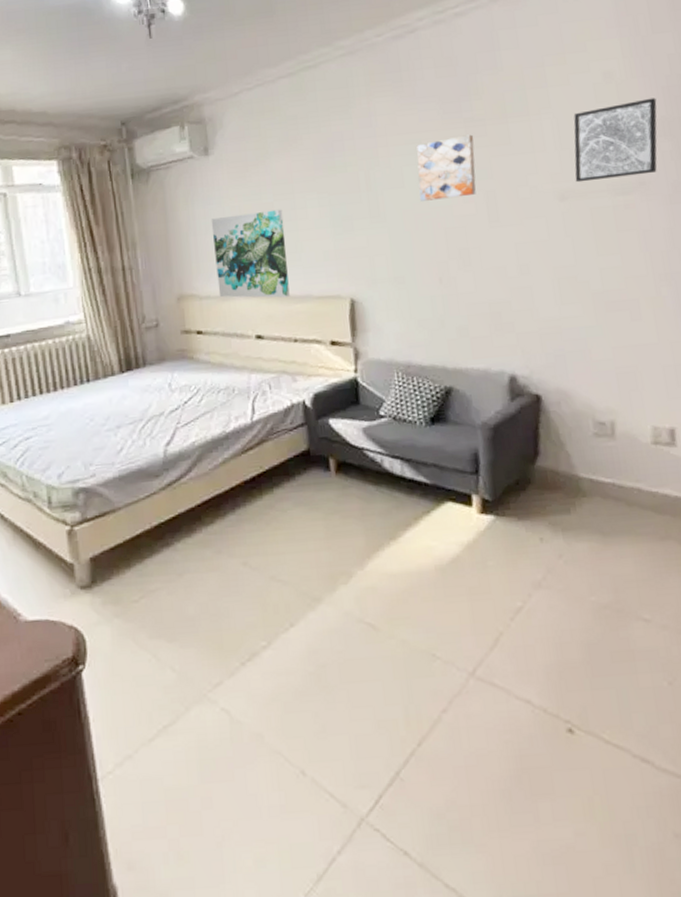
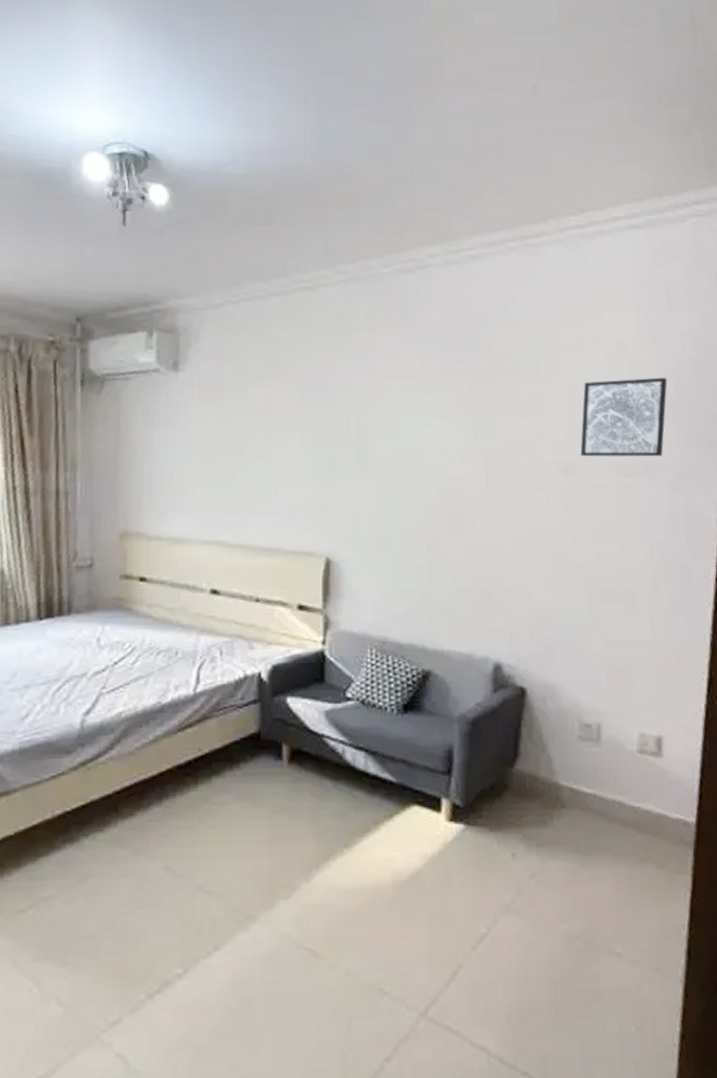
wall art: present [211,209,290,298] -> none [171,444,258,548]
wall art: present [416,134,476,201] -> none [413,389,479,457]

